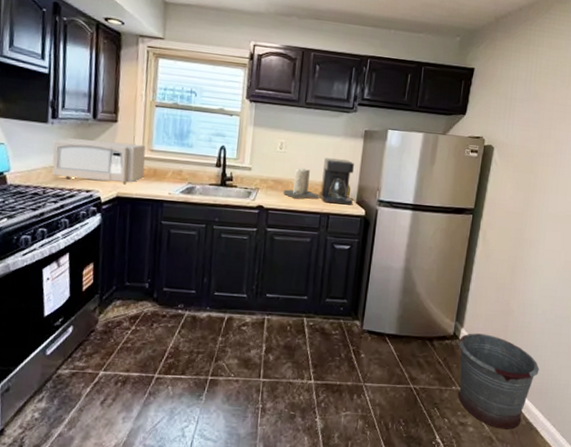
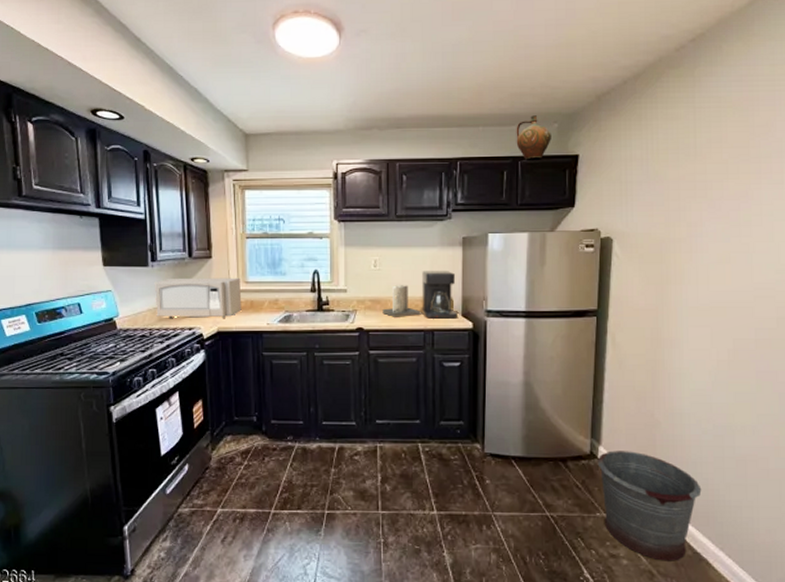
ceramic jug: none [422,26,454,69] -> present [516,115,551,161]

